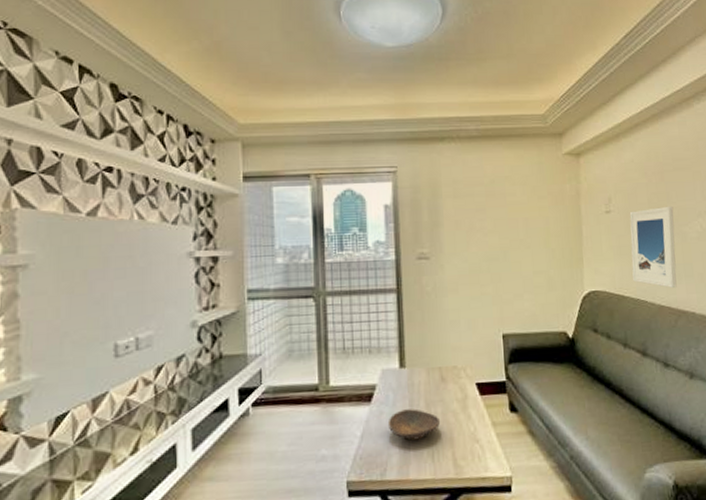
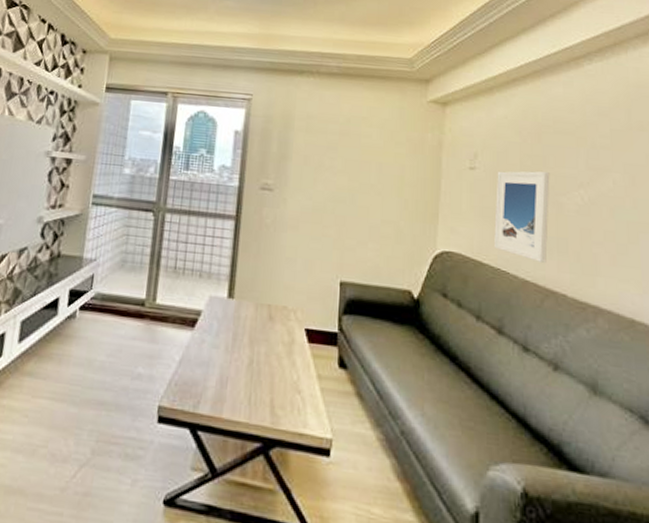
decorative bowl: present [389,409,440,441] -> none [208,342,262,378]

